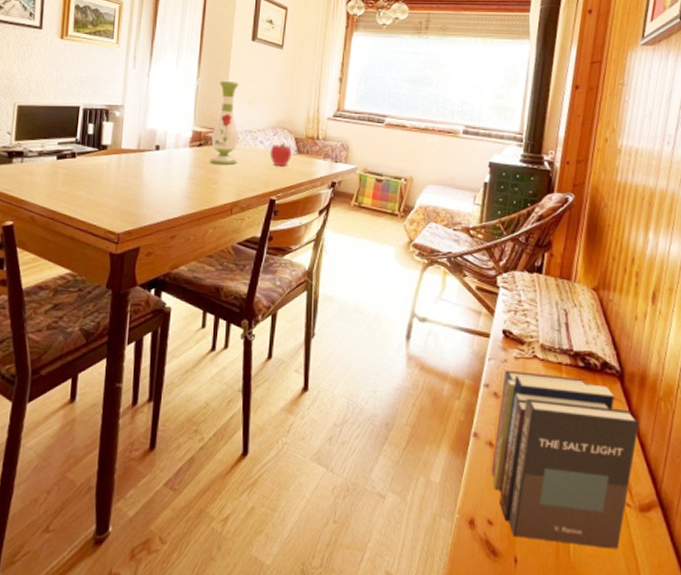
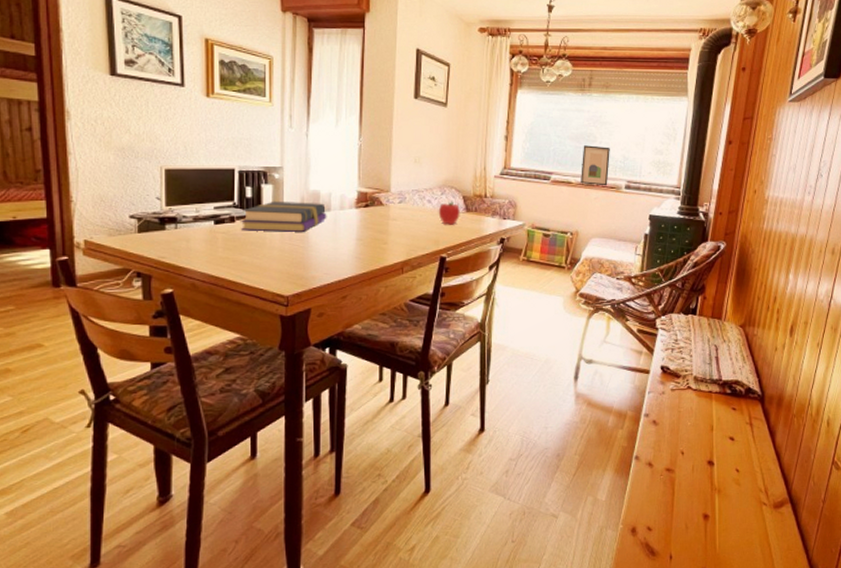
book: none [80,138,162,169] -> present [240,201,327,232]
vase: present [210,80,239,166] -> none [378,140,405,226]
picture frame: none [416,88,447,131] -> present [581,145,610,186]
books: present [491,370,639,549] -> none [650,400,776,540]

